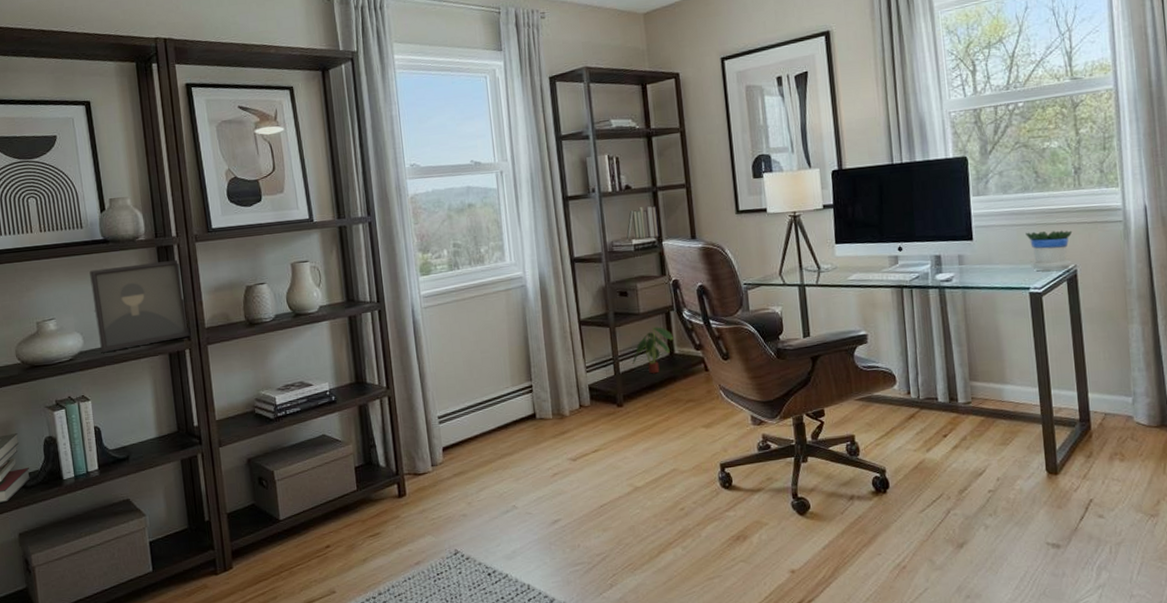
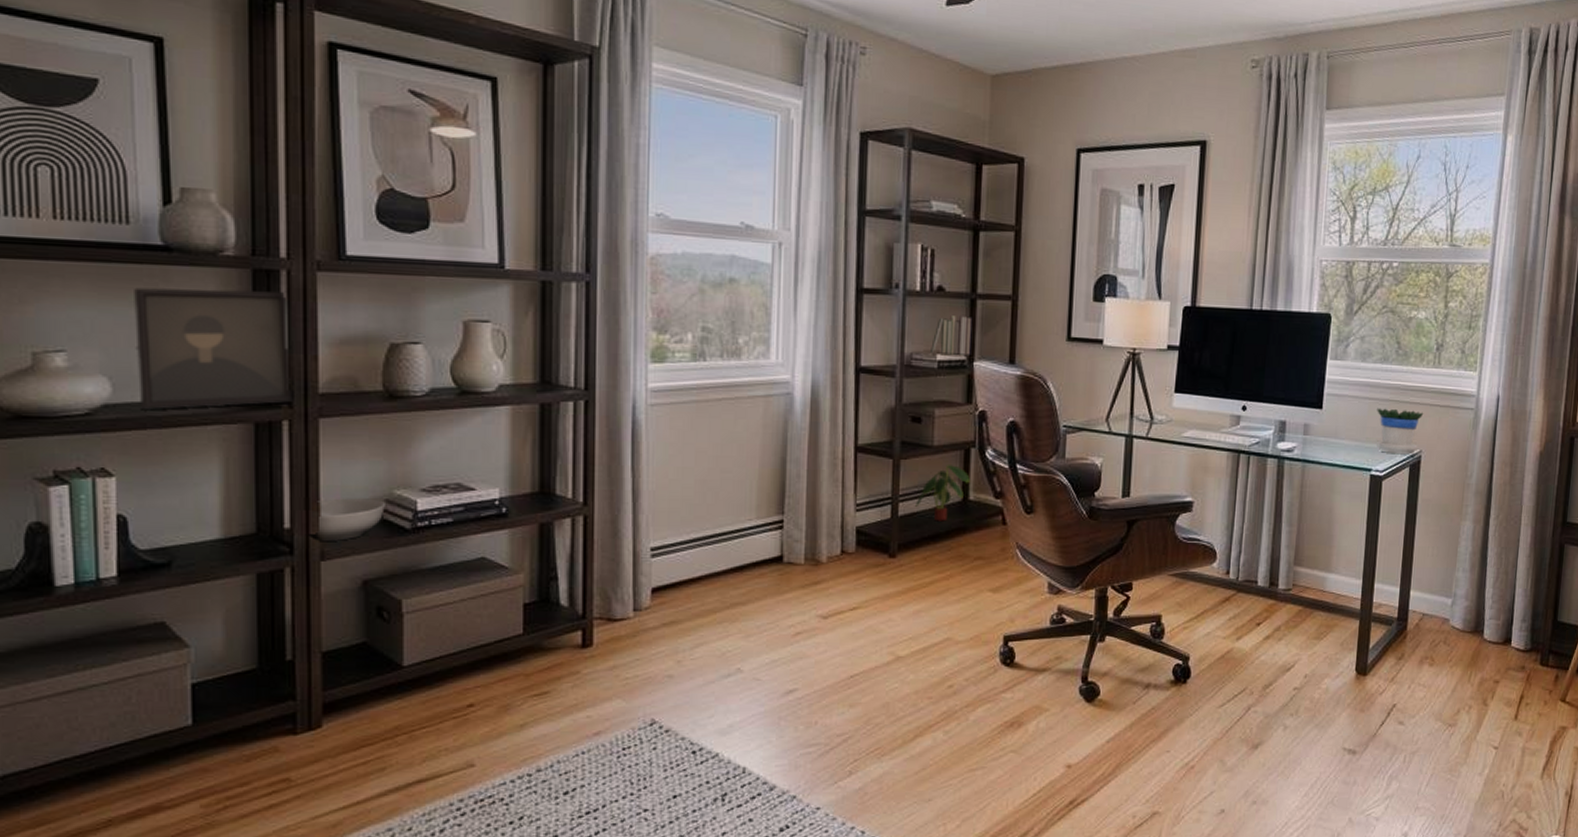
bowl: none [207,399,257,433] -> present [305,498,387,541]

